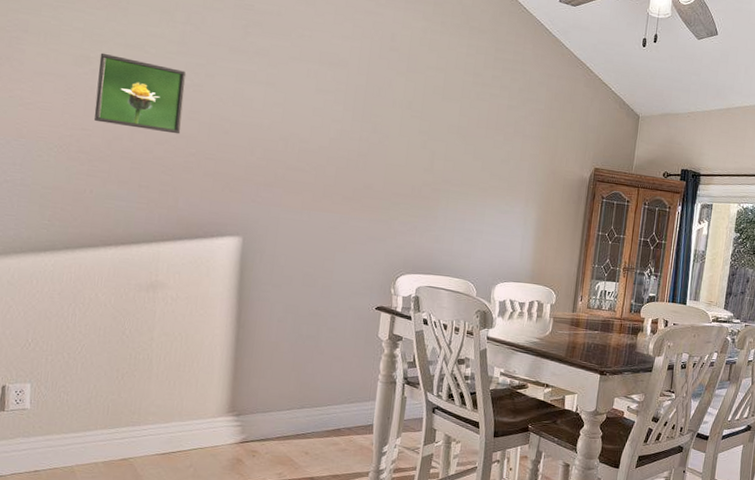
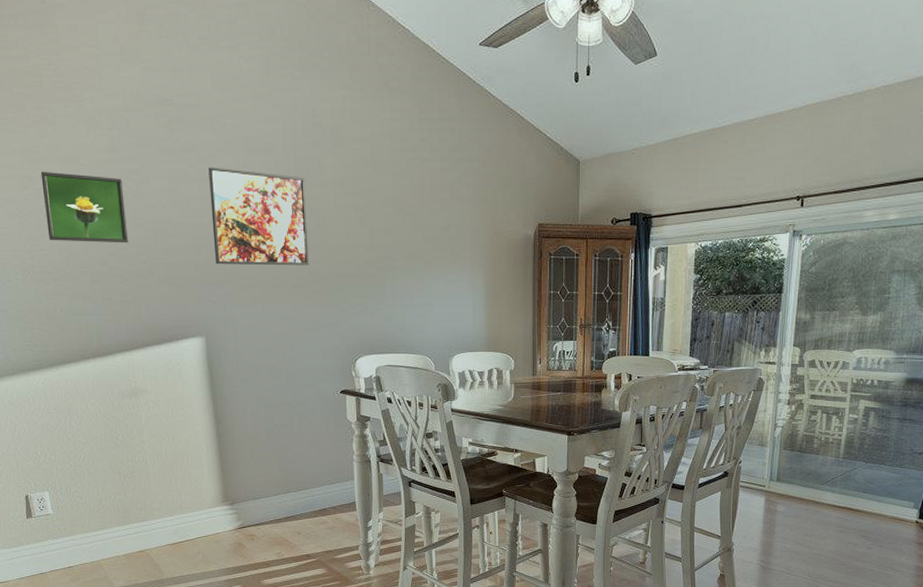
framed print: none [268,72,374,179] -> present [208,167,309,266]

